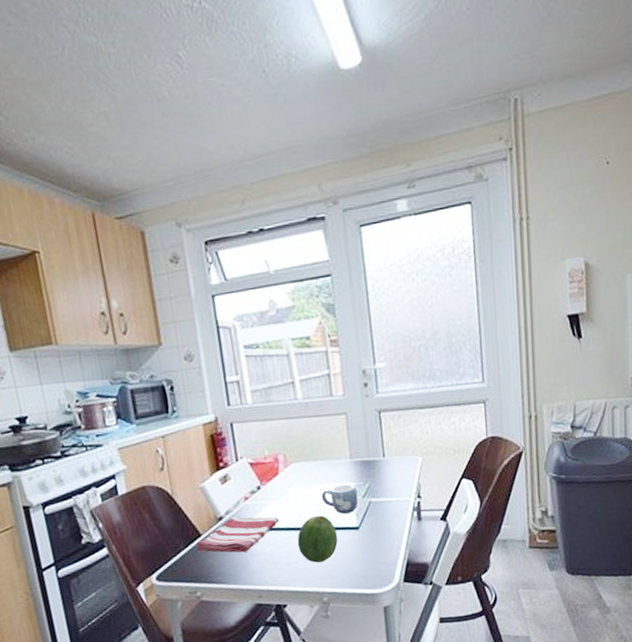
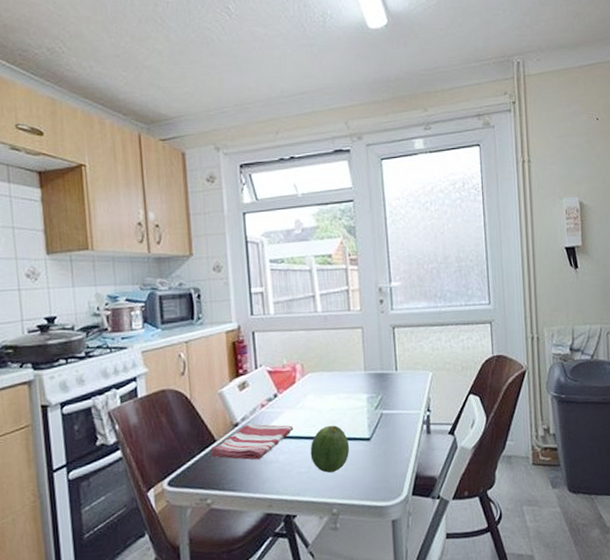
mug: present [321,485,358,514] -> none [335,396,371,425]

